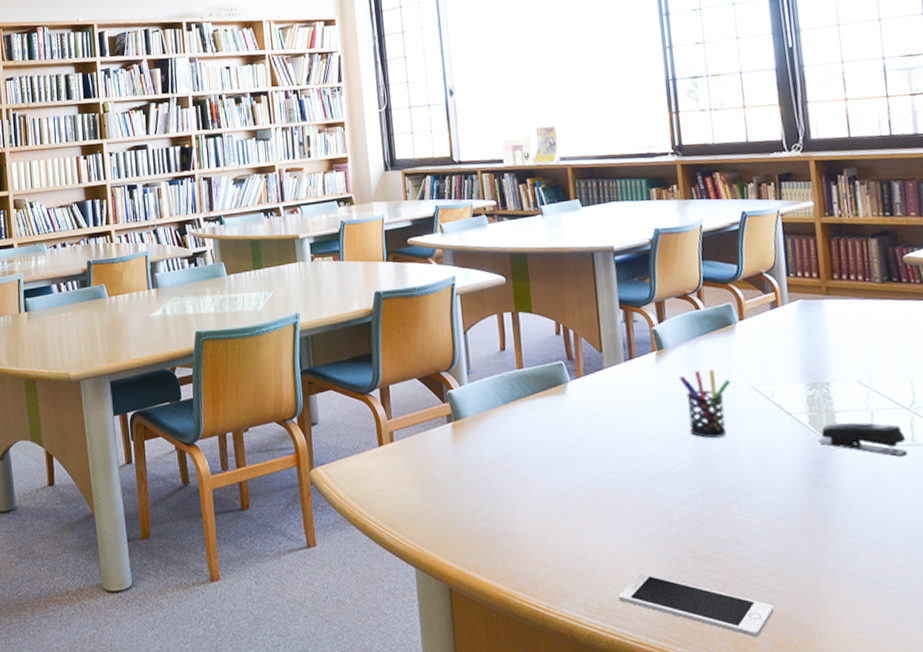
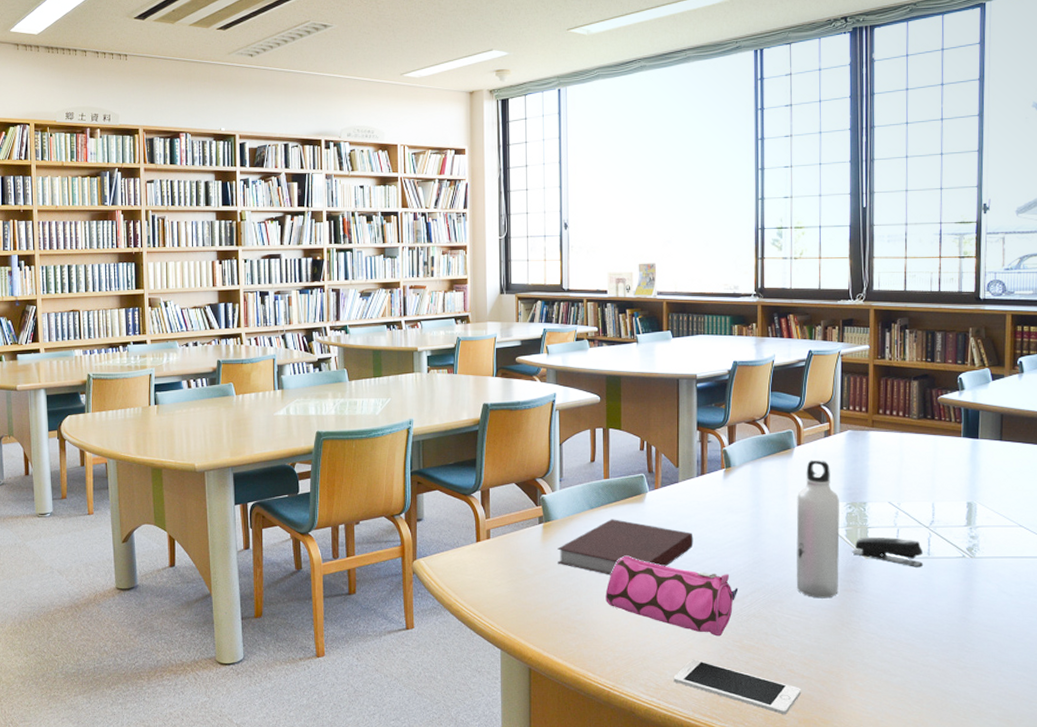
notebook: none [471,414,628,479] -> present [557,519,694,575]
pencil case: none [530,455,686,546] -> present [605,555,739,637]
pen holder: present [679,370,731,438] -> none [742,487,785,545]
water bottle: none [745,334,807,498] -> present [796,459,840,599]

